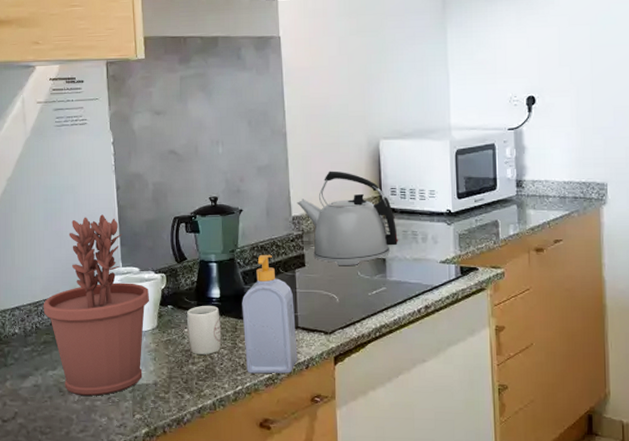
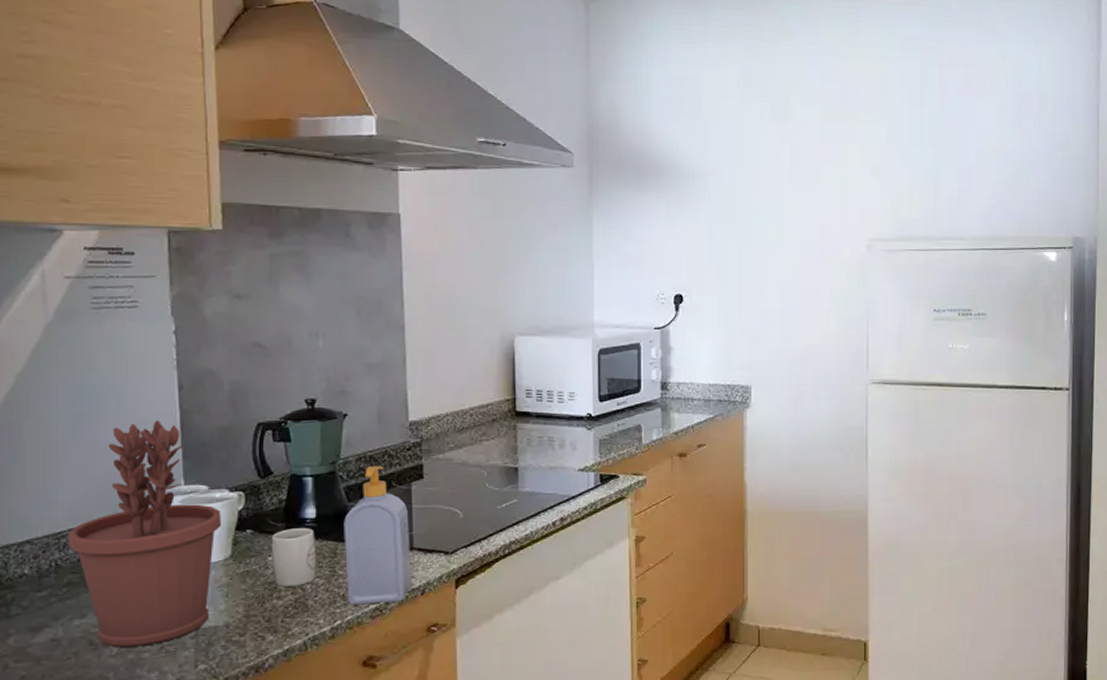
kettle: present [297,171,399,265] -> none [415,370,534,476]

